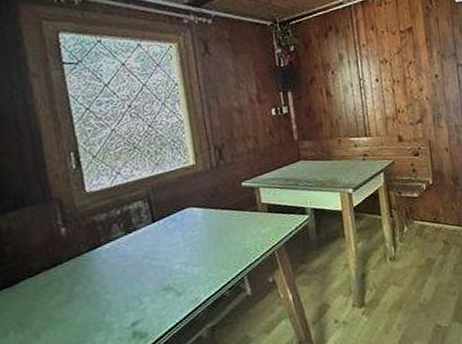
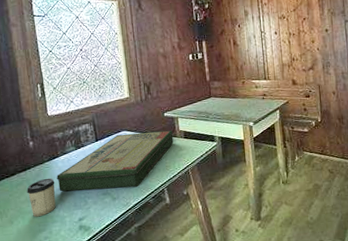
cup: none [58,273,100,327] -> present [27,178,56,217]
board game: none [100,203,254,291] -> present [56,130,174,192]

